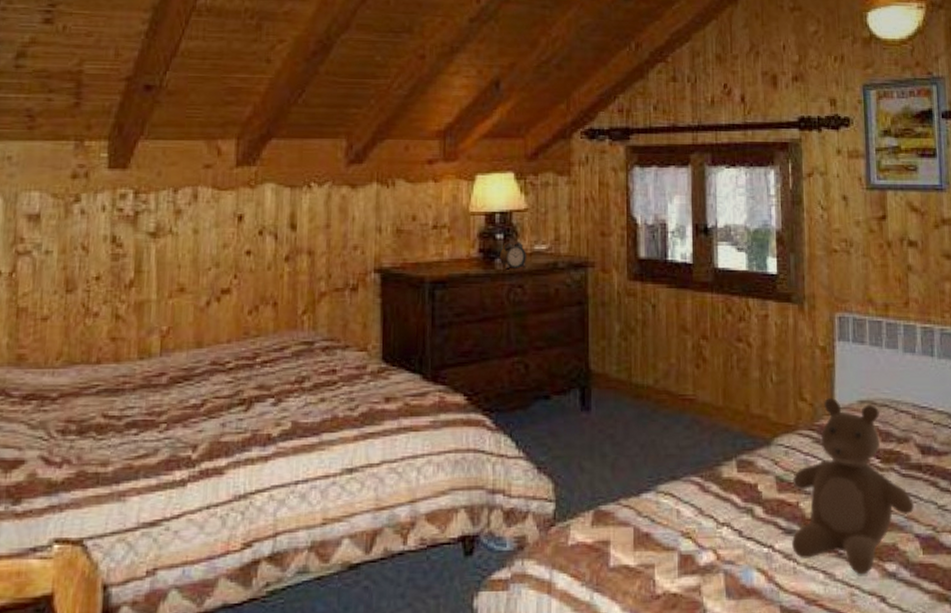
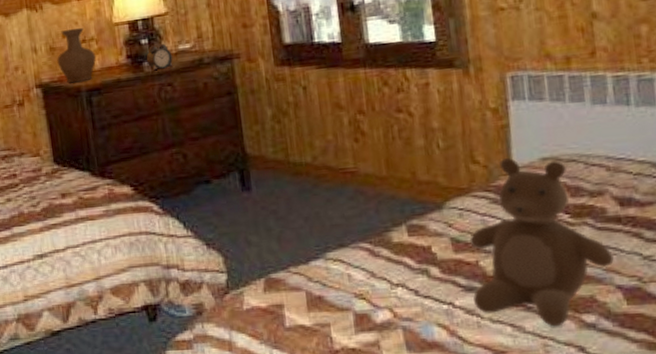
vase: none [402,211,446,272] -> present [57,28,96,83]

